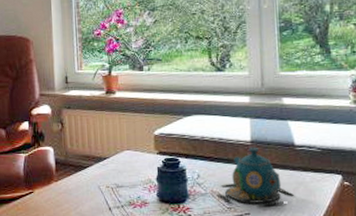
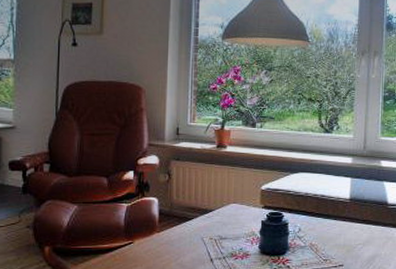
teapot: present [216,147,294,207] -> none [315,204,383,259]

